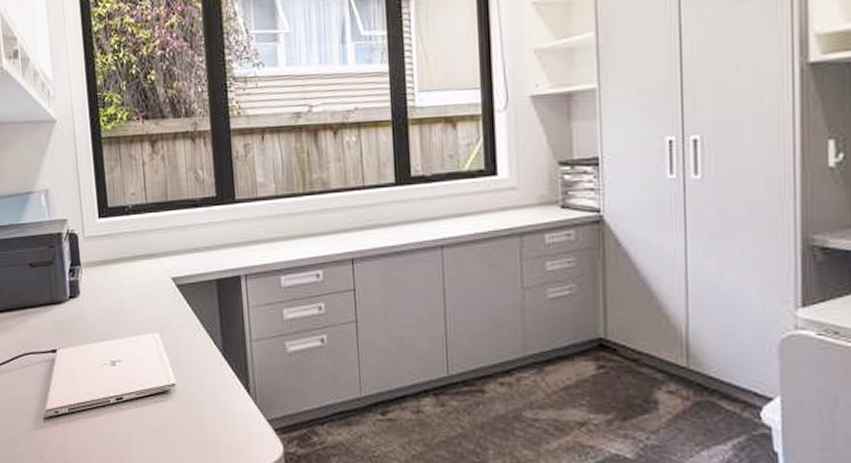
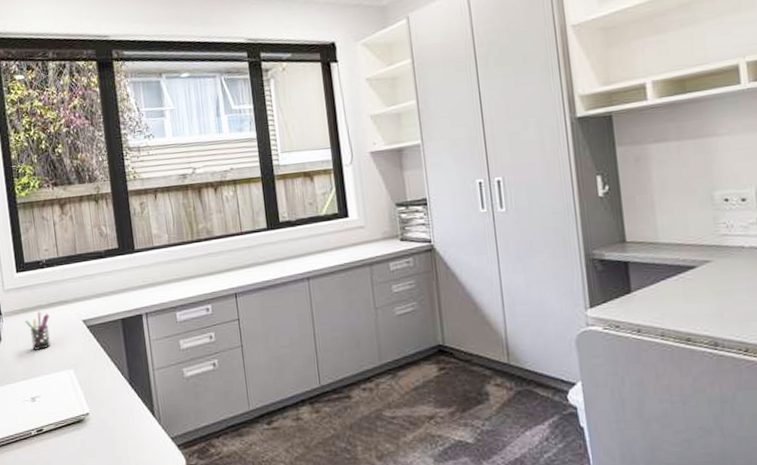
pen holder: none [106,264,134,308] -> present [25,311,51,350]

